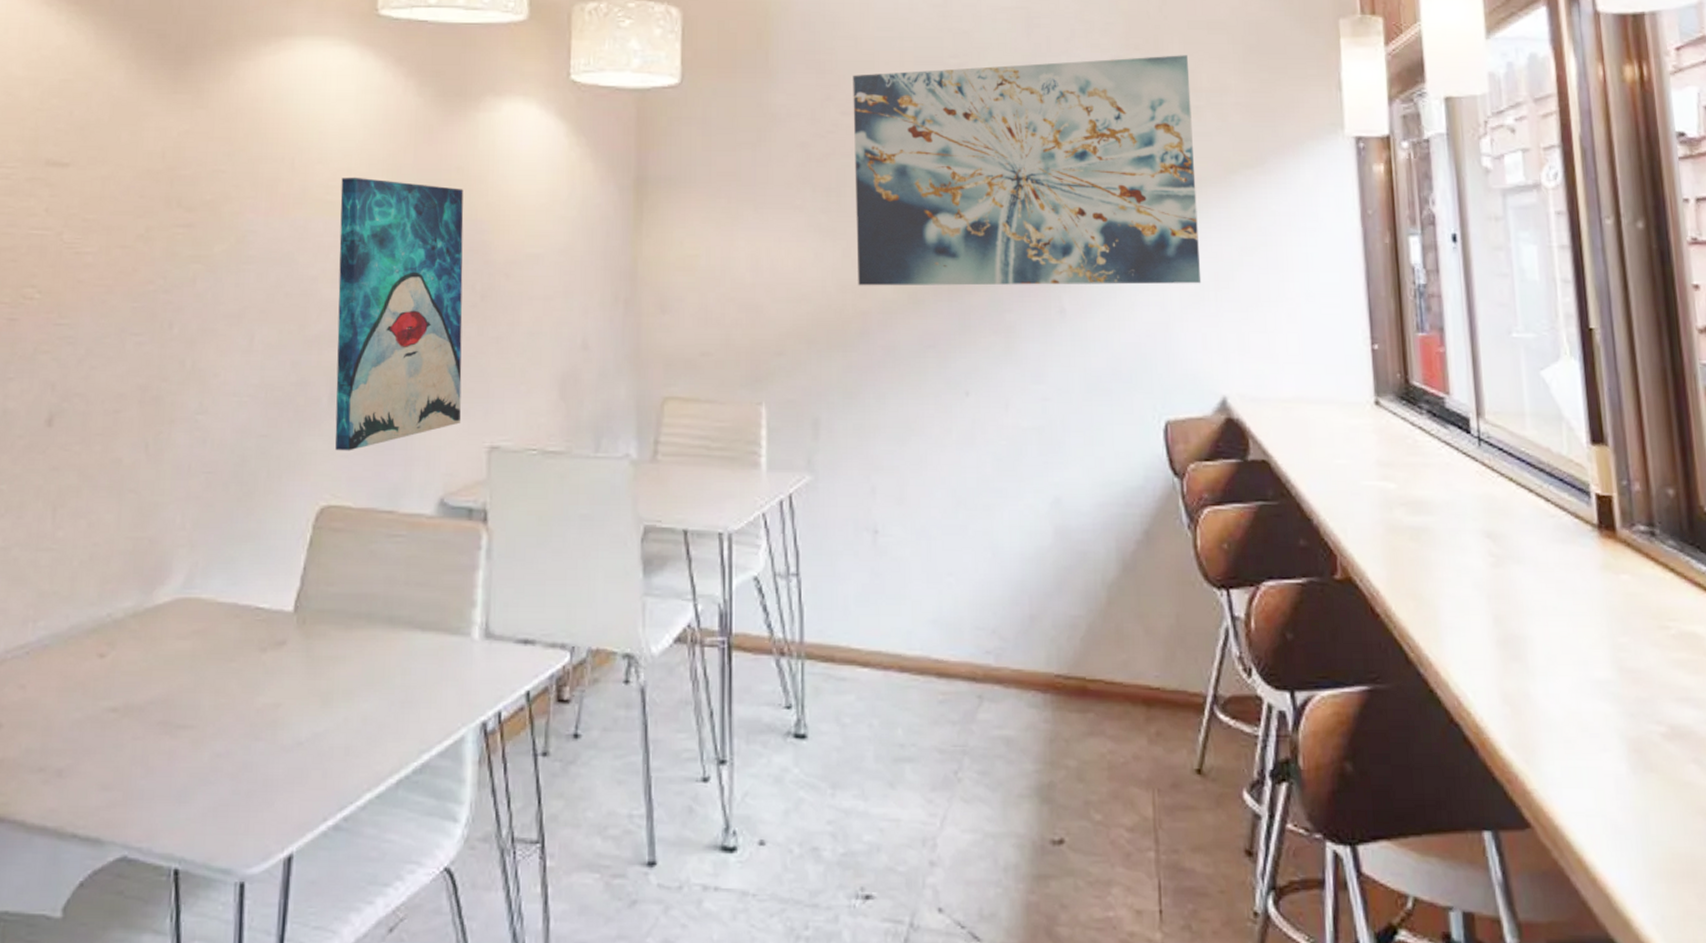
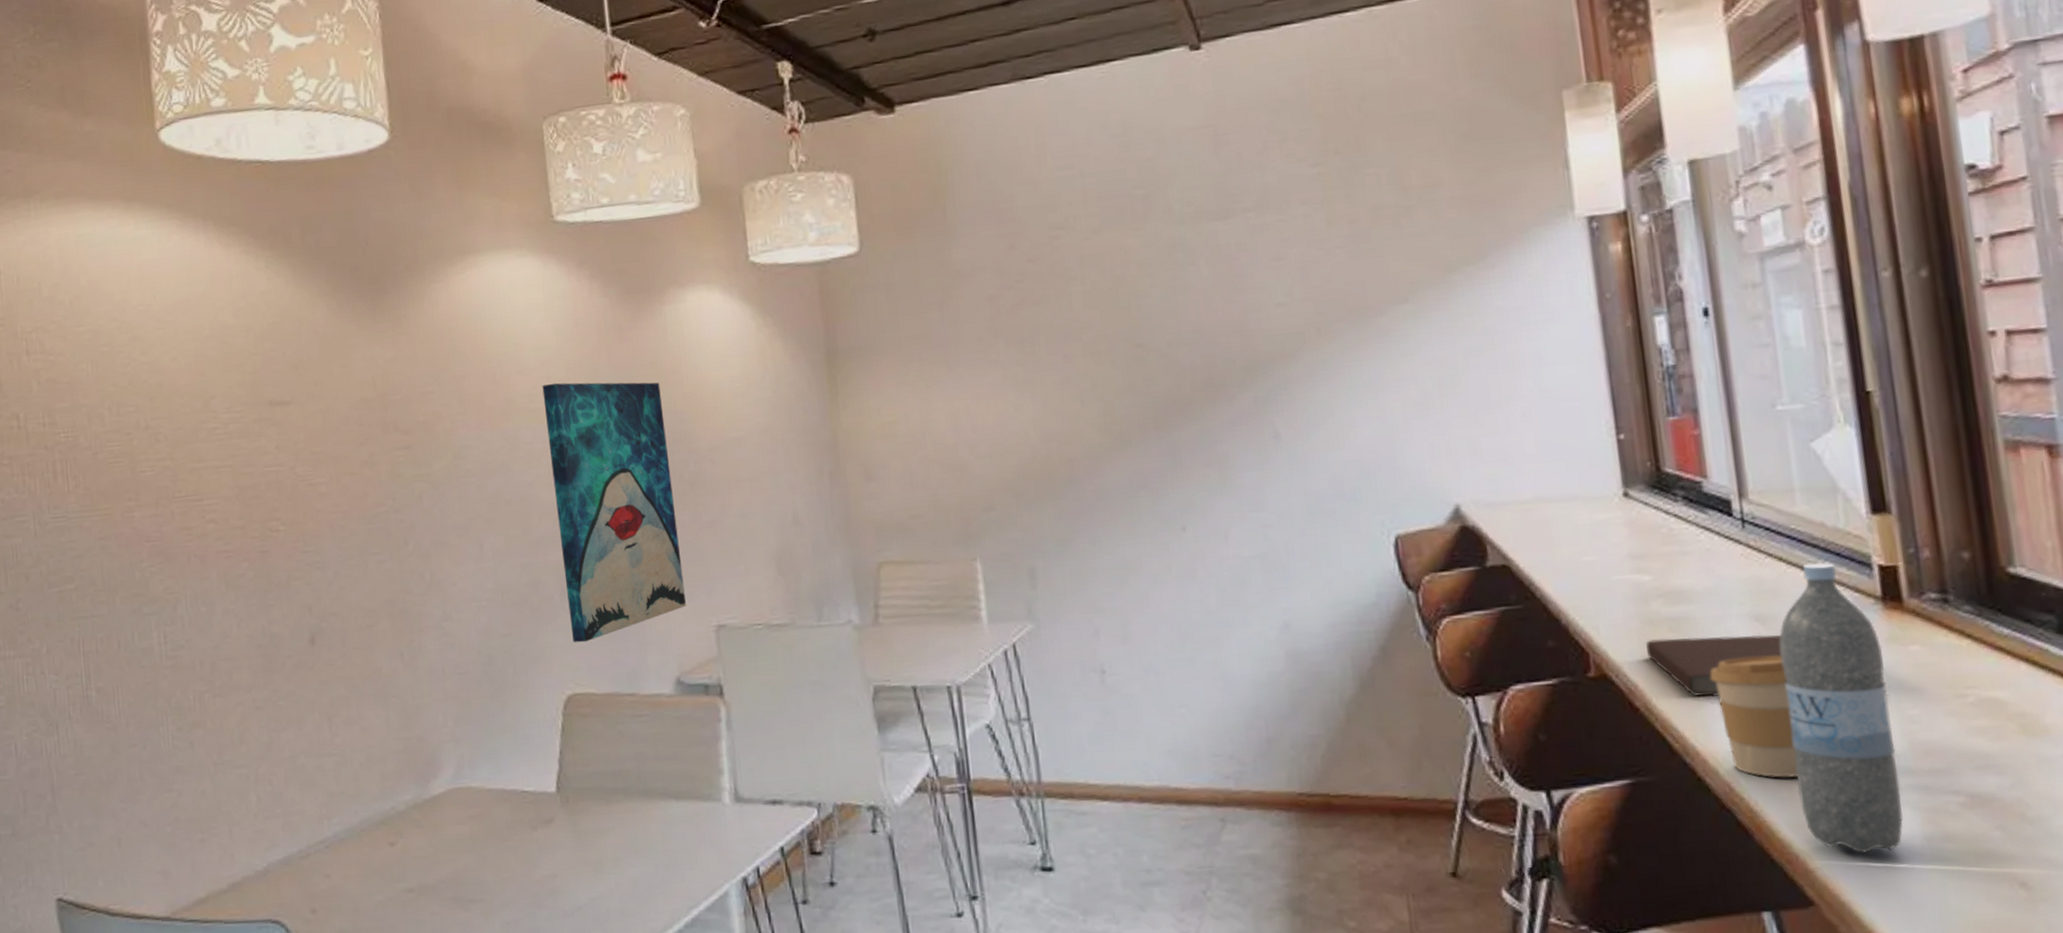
wall art: present [853,55,1202,286] -> none [1035,153,1425,434]
notebook: none [1389,547,1510,610] -> present [1646,634,1782,698]
coffee cup: none [1444,572,1520,696] -> present [1710,655,1798,778]
water bottle: none [1507,486,1612,777] -> present [1779,562,1904,853]

